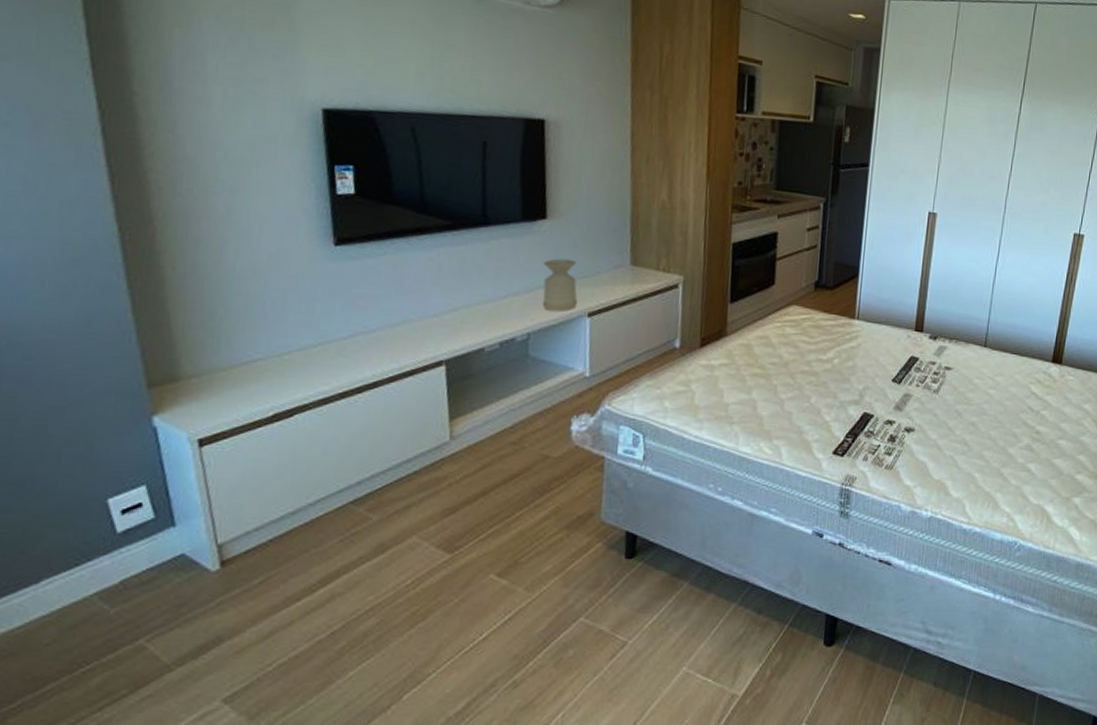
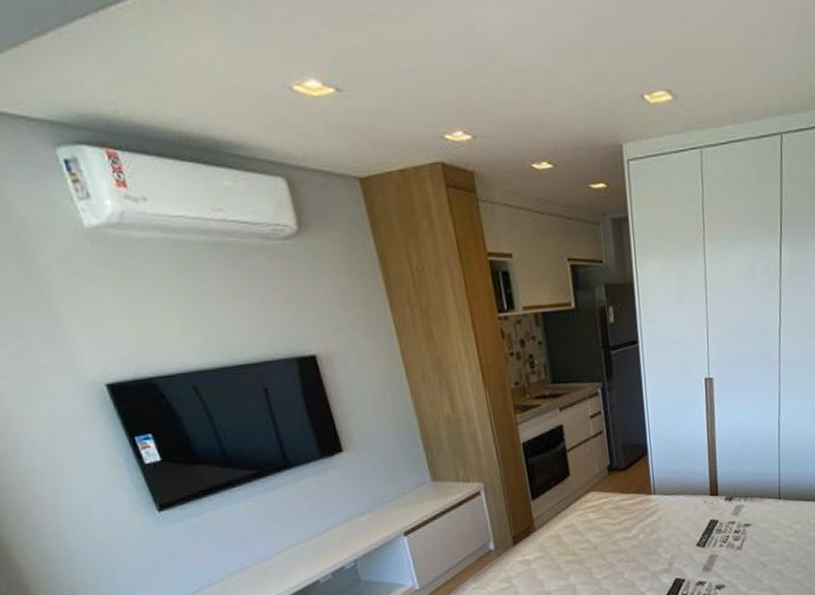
side table: present [543,258,577,313] -> none [351,486,392,538]

